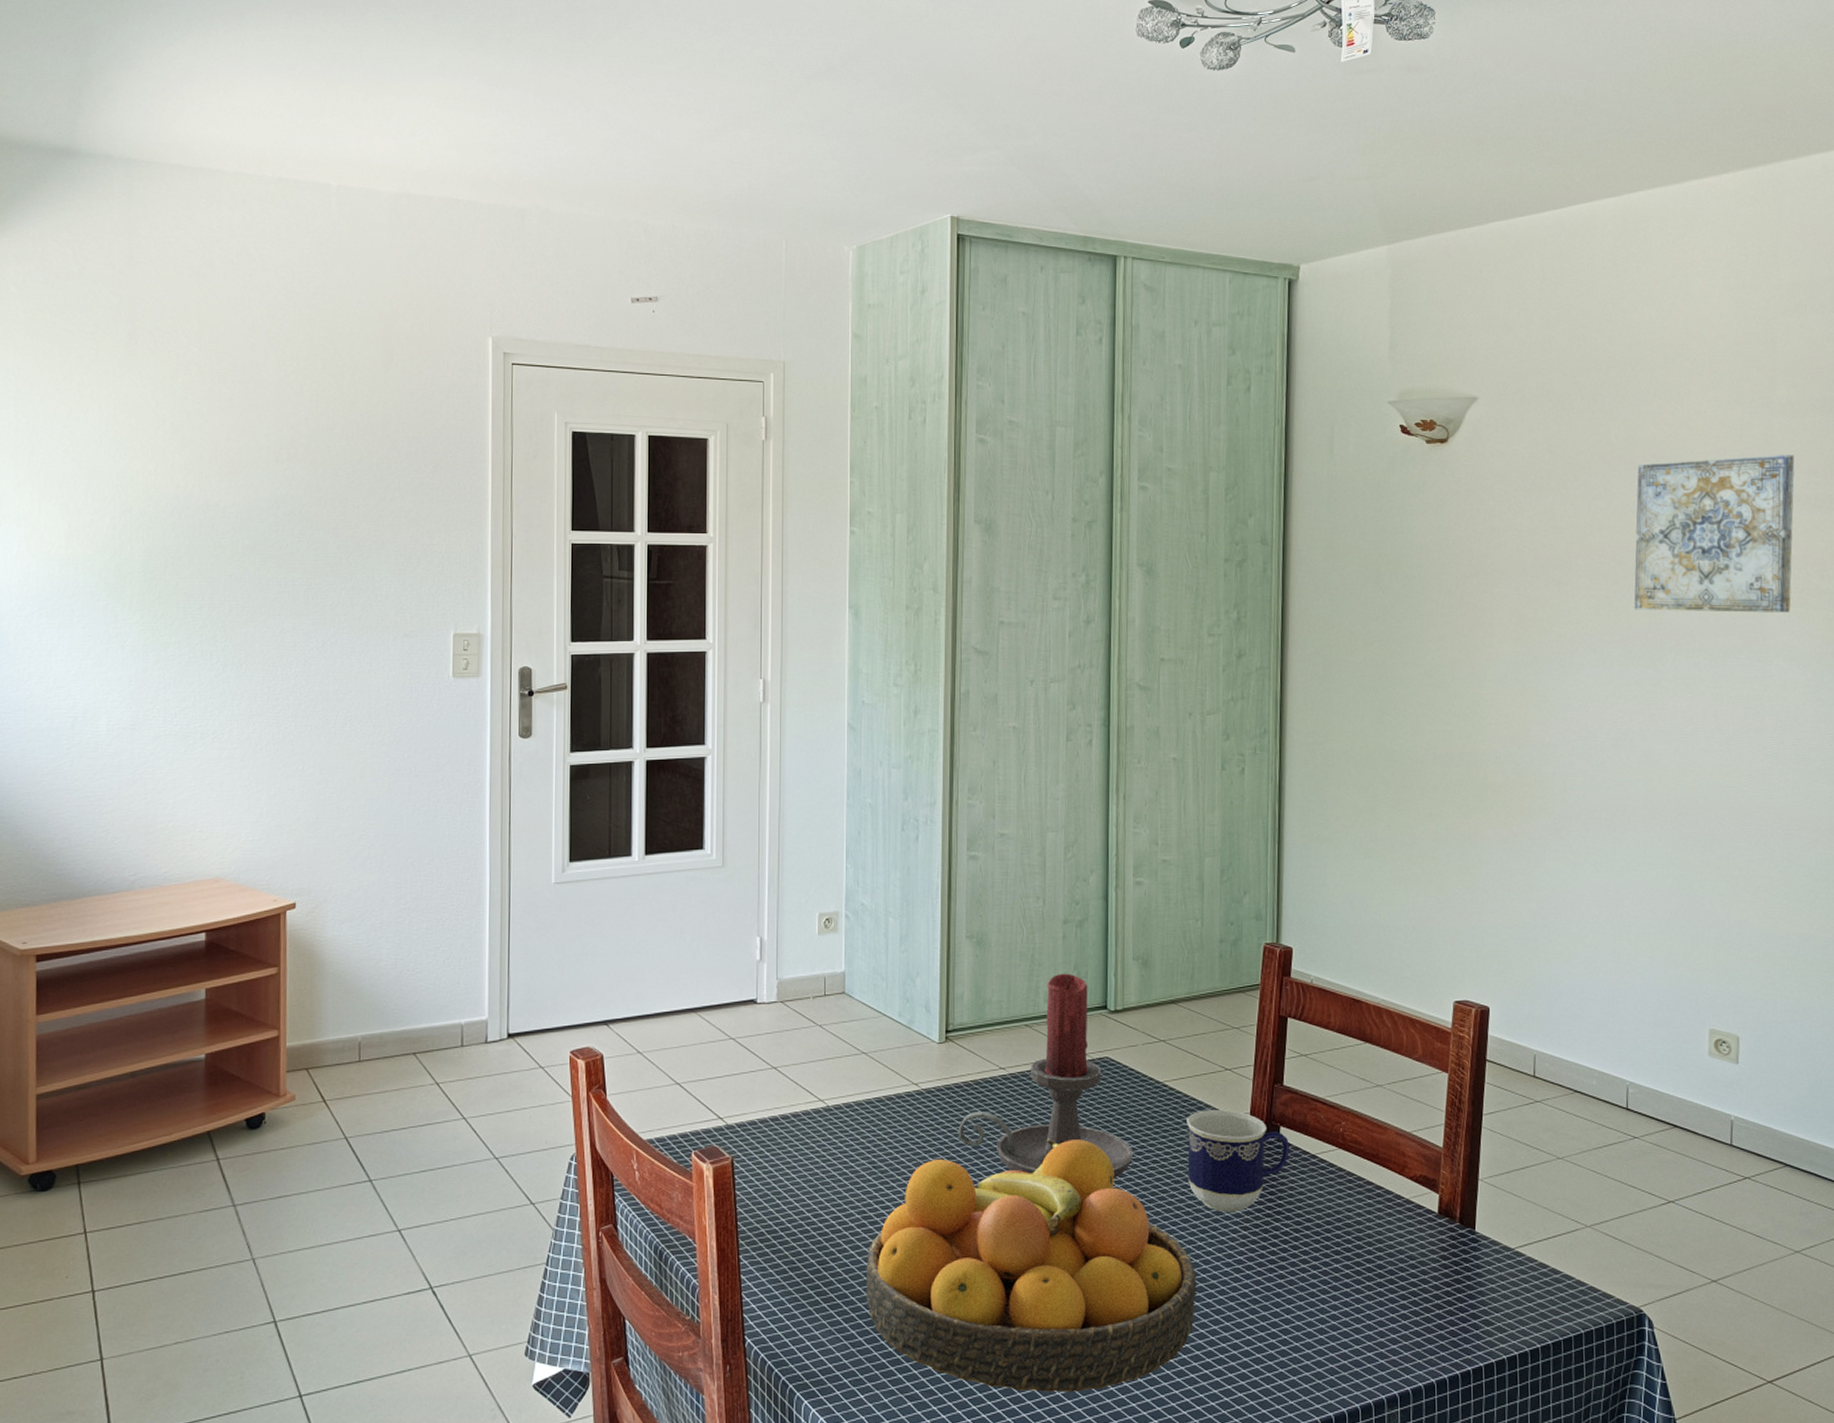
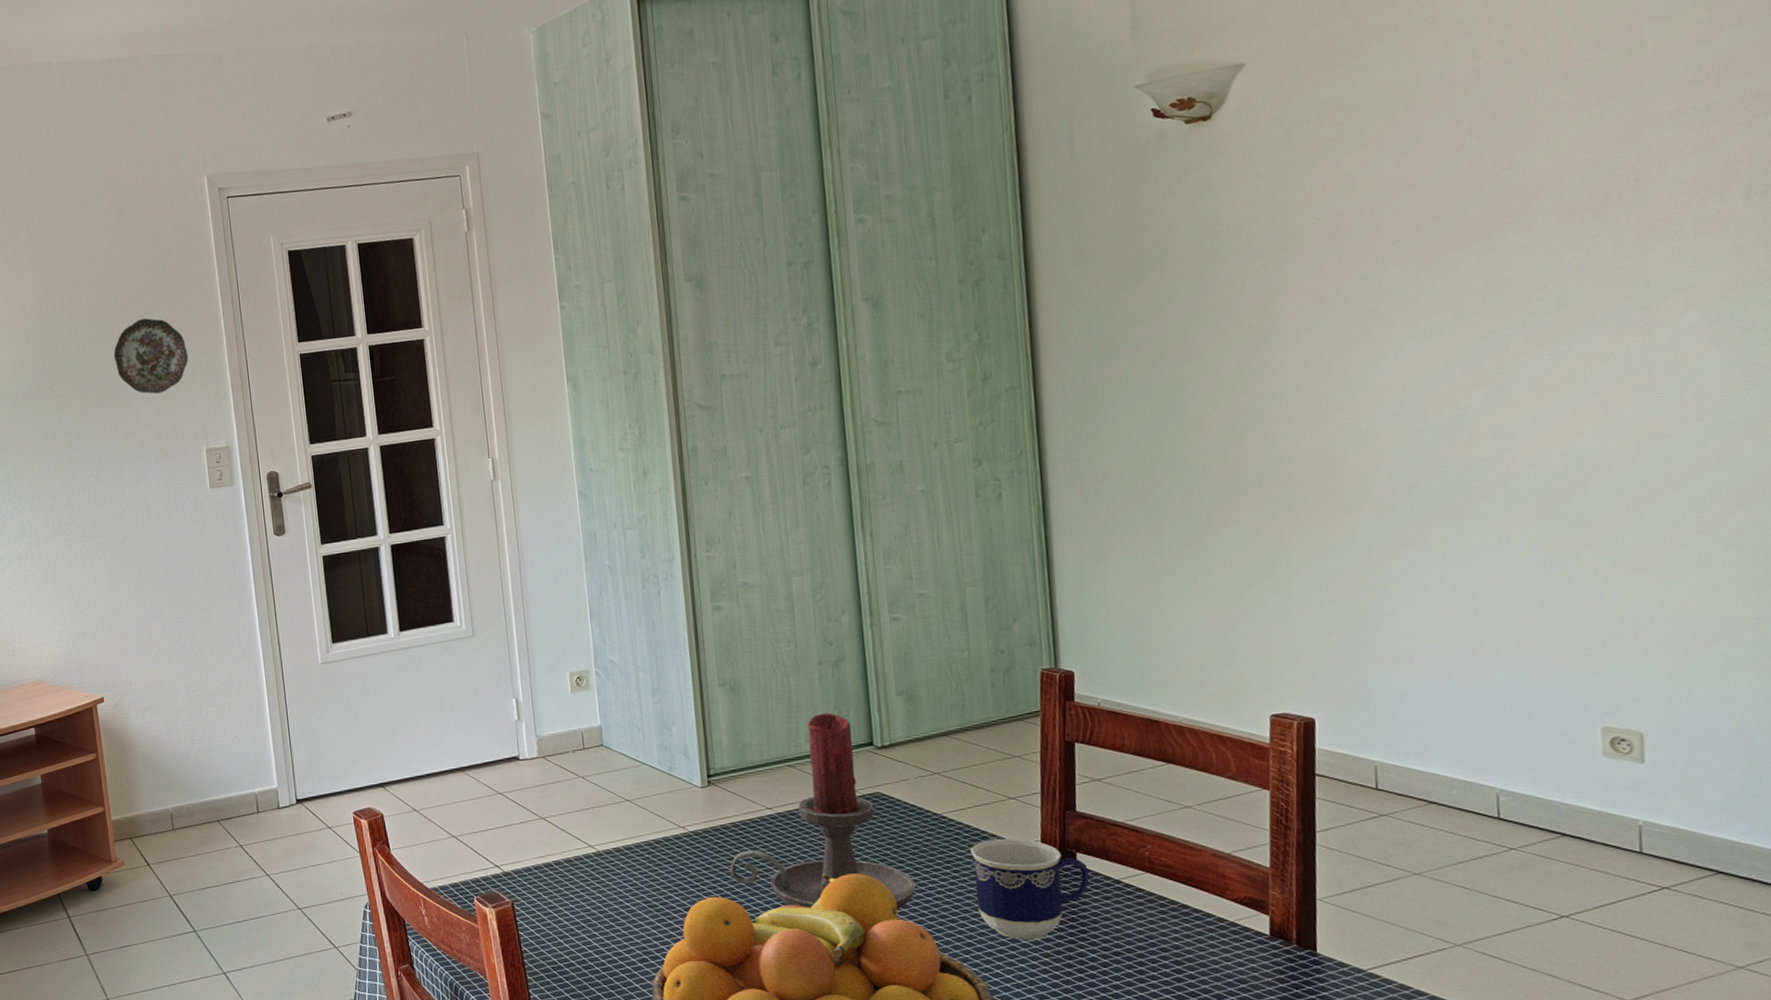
decorative plate: none [359,481,446,566] -> present [113,318,188,394]
wall art: present [1634,455,1795,613] -> none [1458,62,1681,271]

